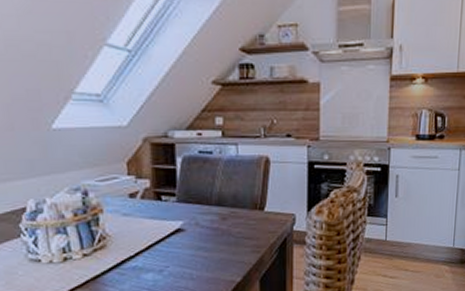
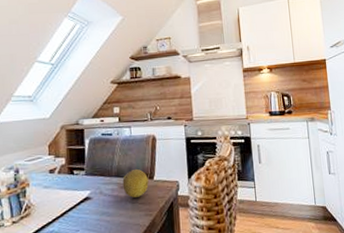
fruit: none [225,197,258,231] -> present [122,168,149,198]

